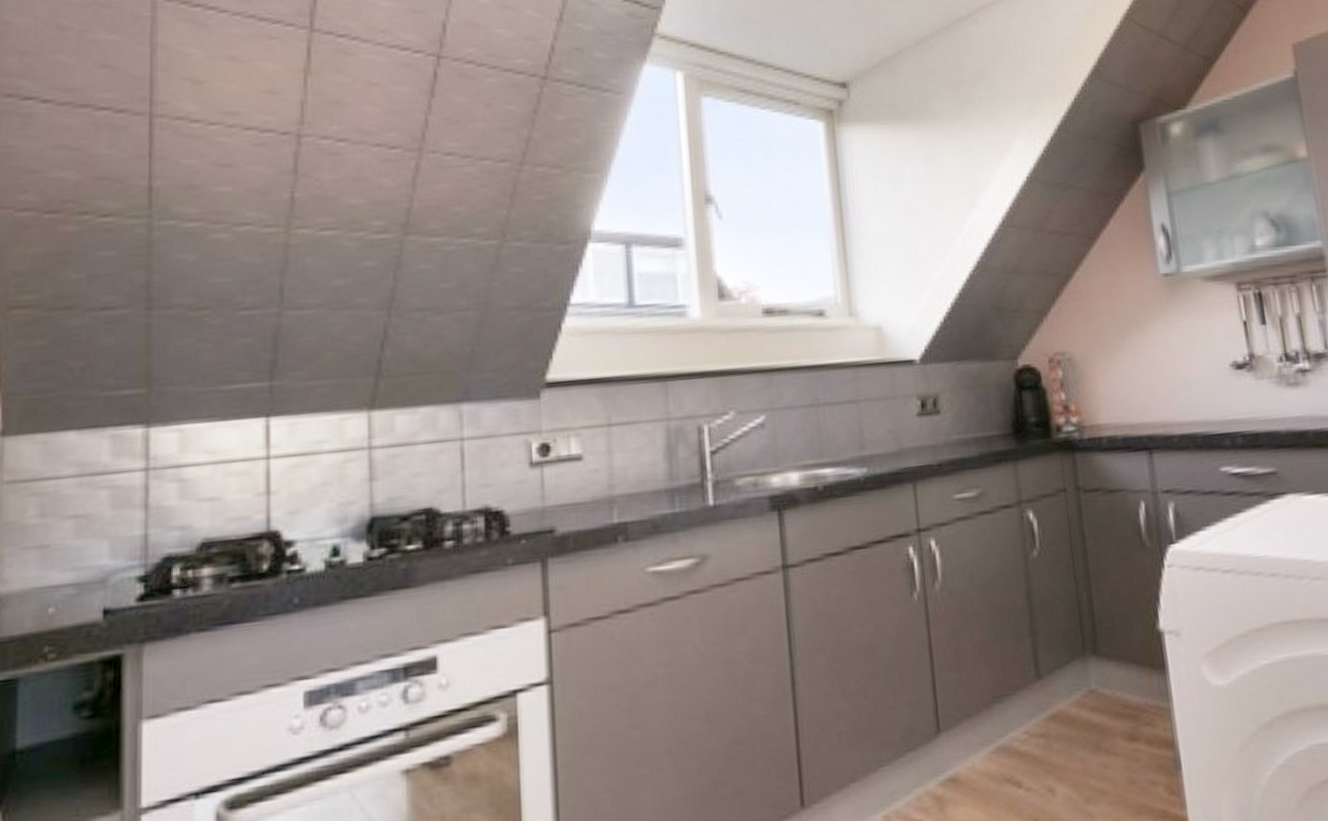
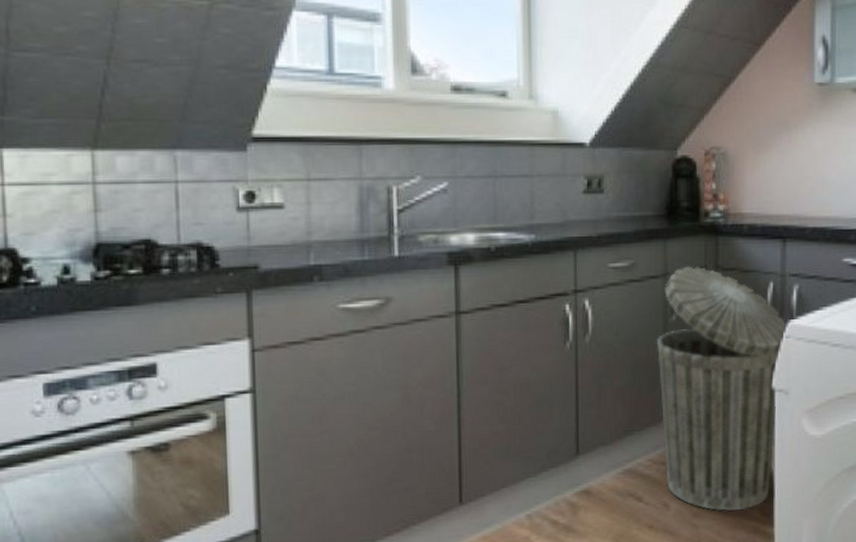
trash can: none [1017,490,1174,793] -> present [656,266,787,511]

